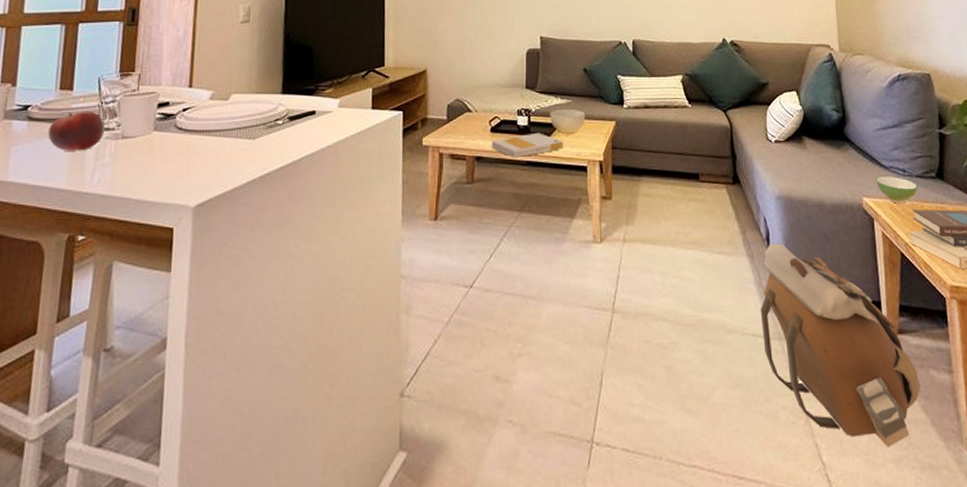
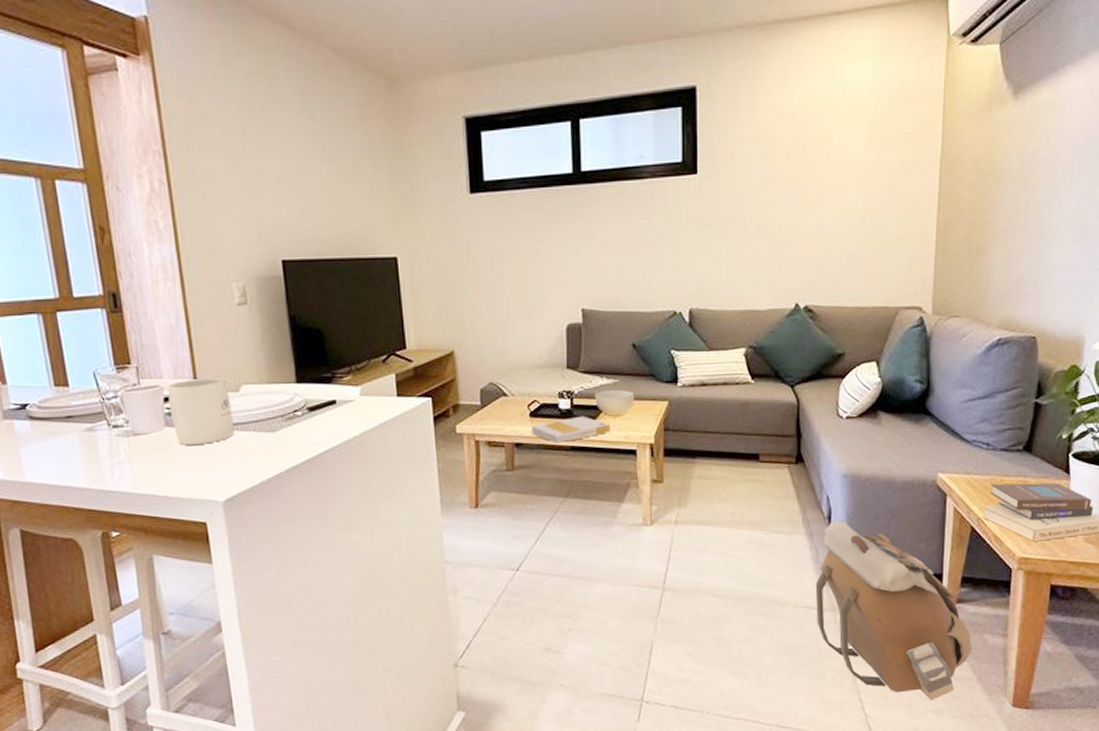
fruit: present [48,110,105,151] -> none [54,407,114,450]
mug: none [160,86,220,149] -> present [167,377,235,445]
bowl: present [874,175,919,203] -> none [953,450,1002,478]

